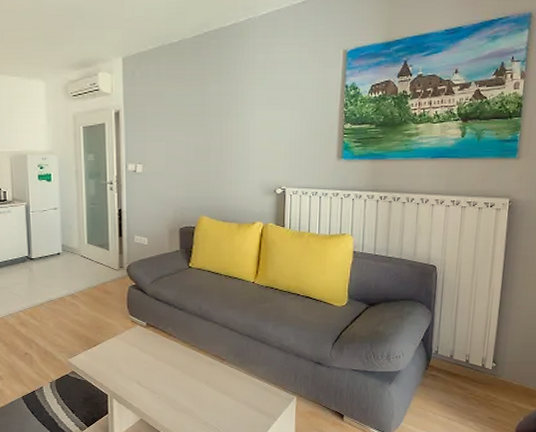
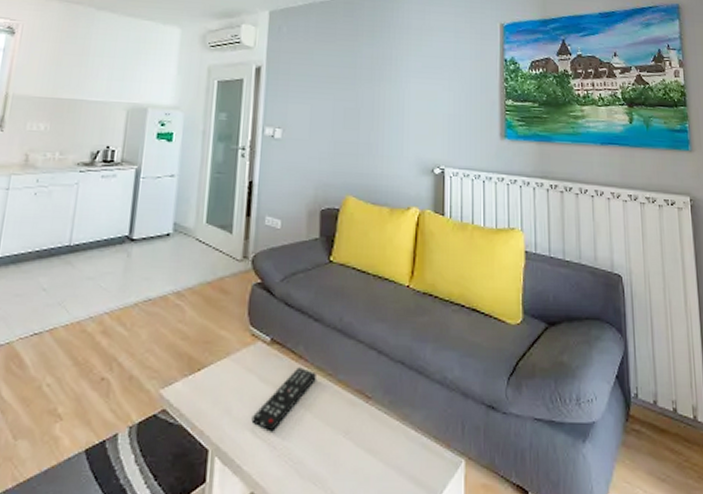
remote control: none [137,342,183,383] -> present [251,367,316,432]

